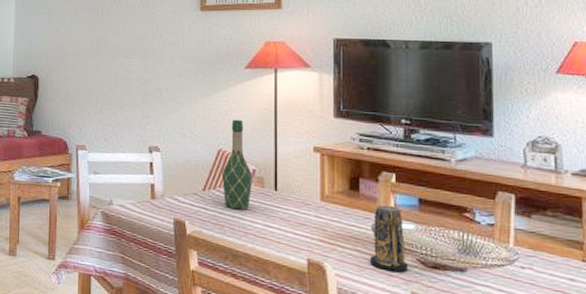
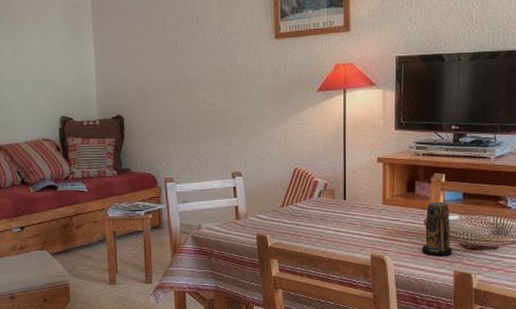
wine bottle: present [222,119,252,210] -> none [298,139,324,220]

